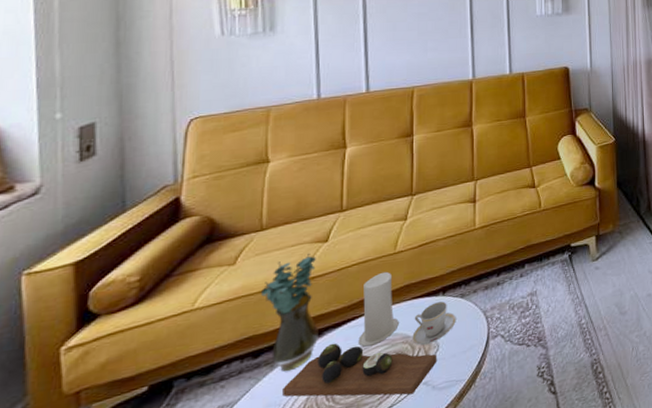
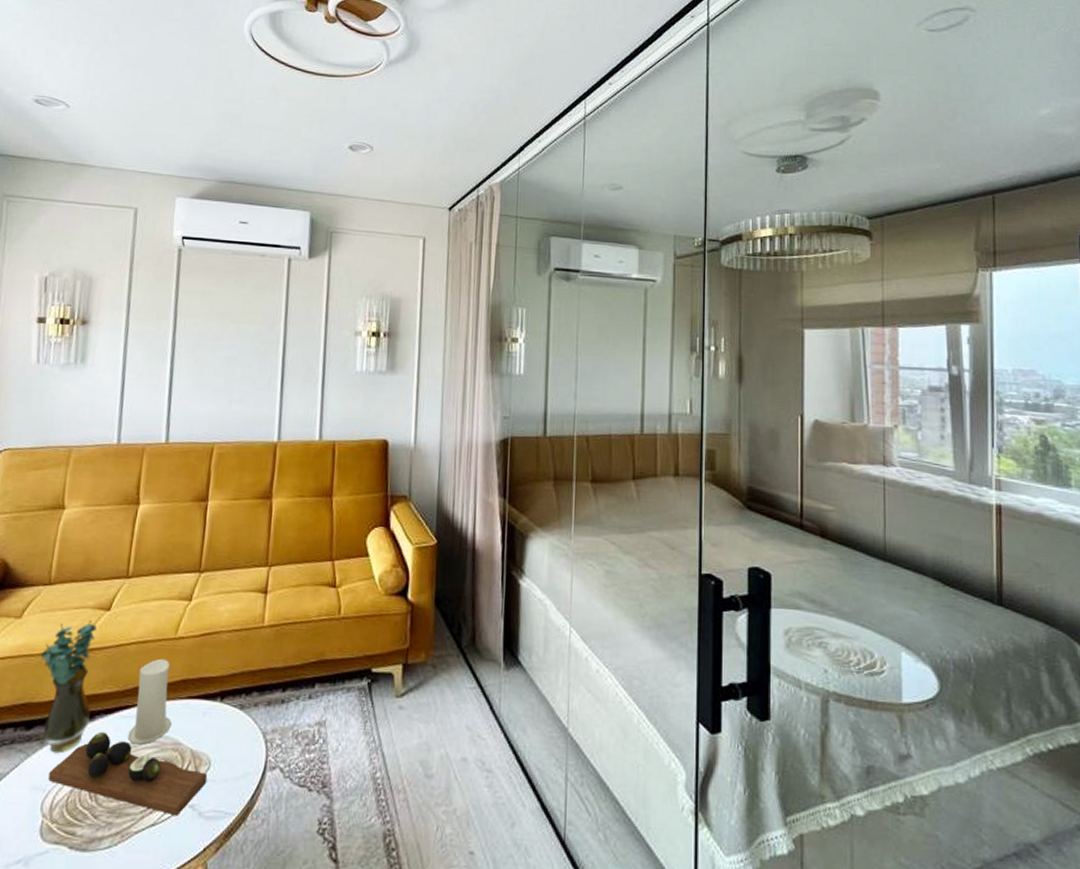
teacup: present [412,301,456,345] -> none [183,708,233,759]

